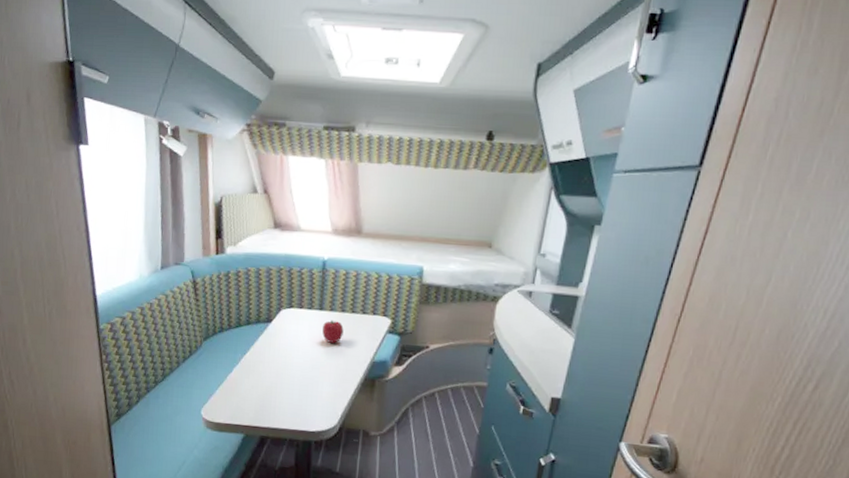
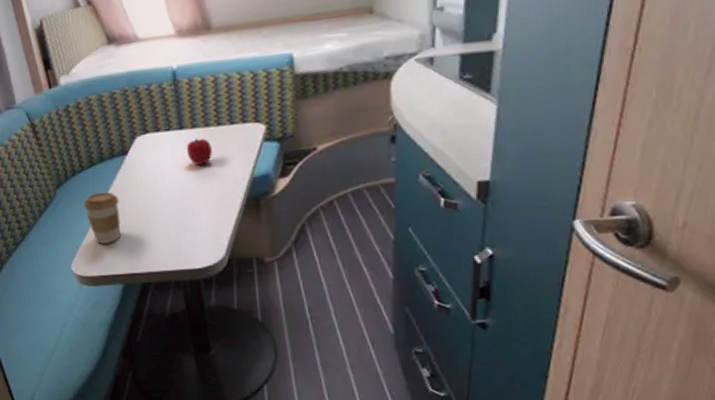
coffee cup: none [224,350,256,396] -> present [83,192,121,244]

